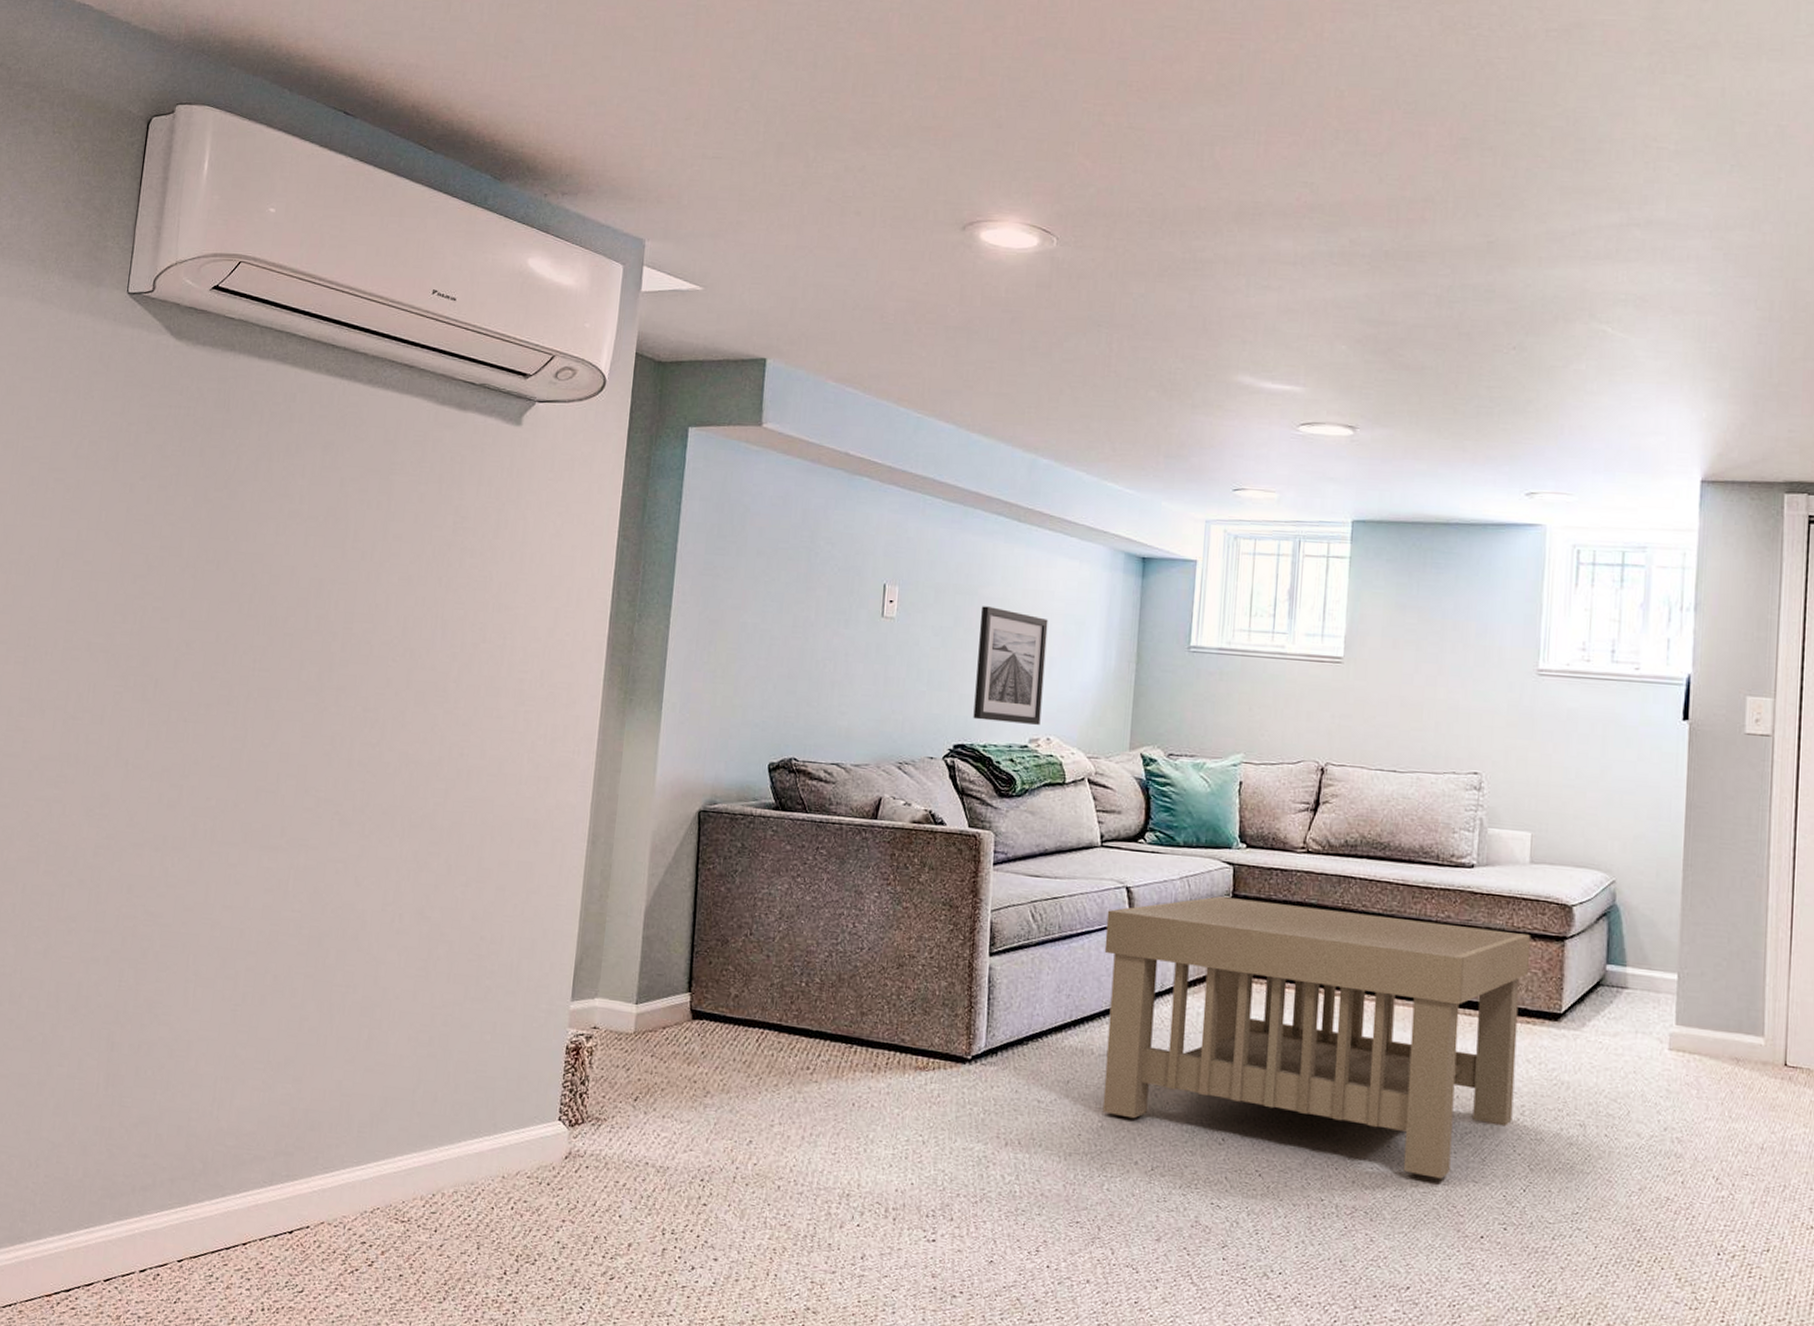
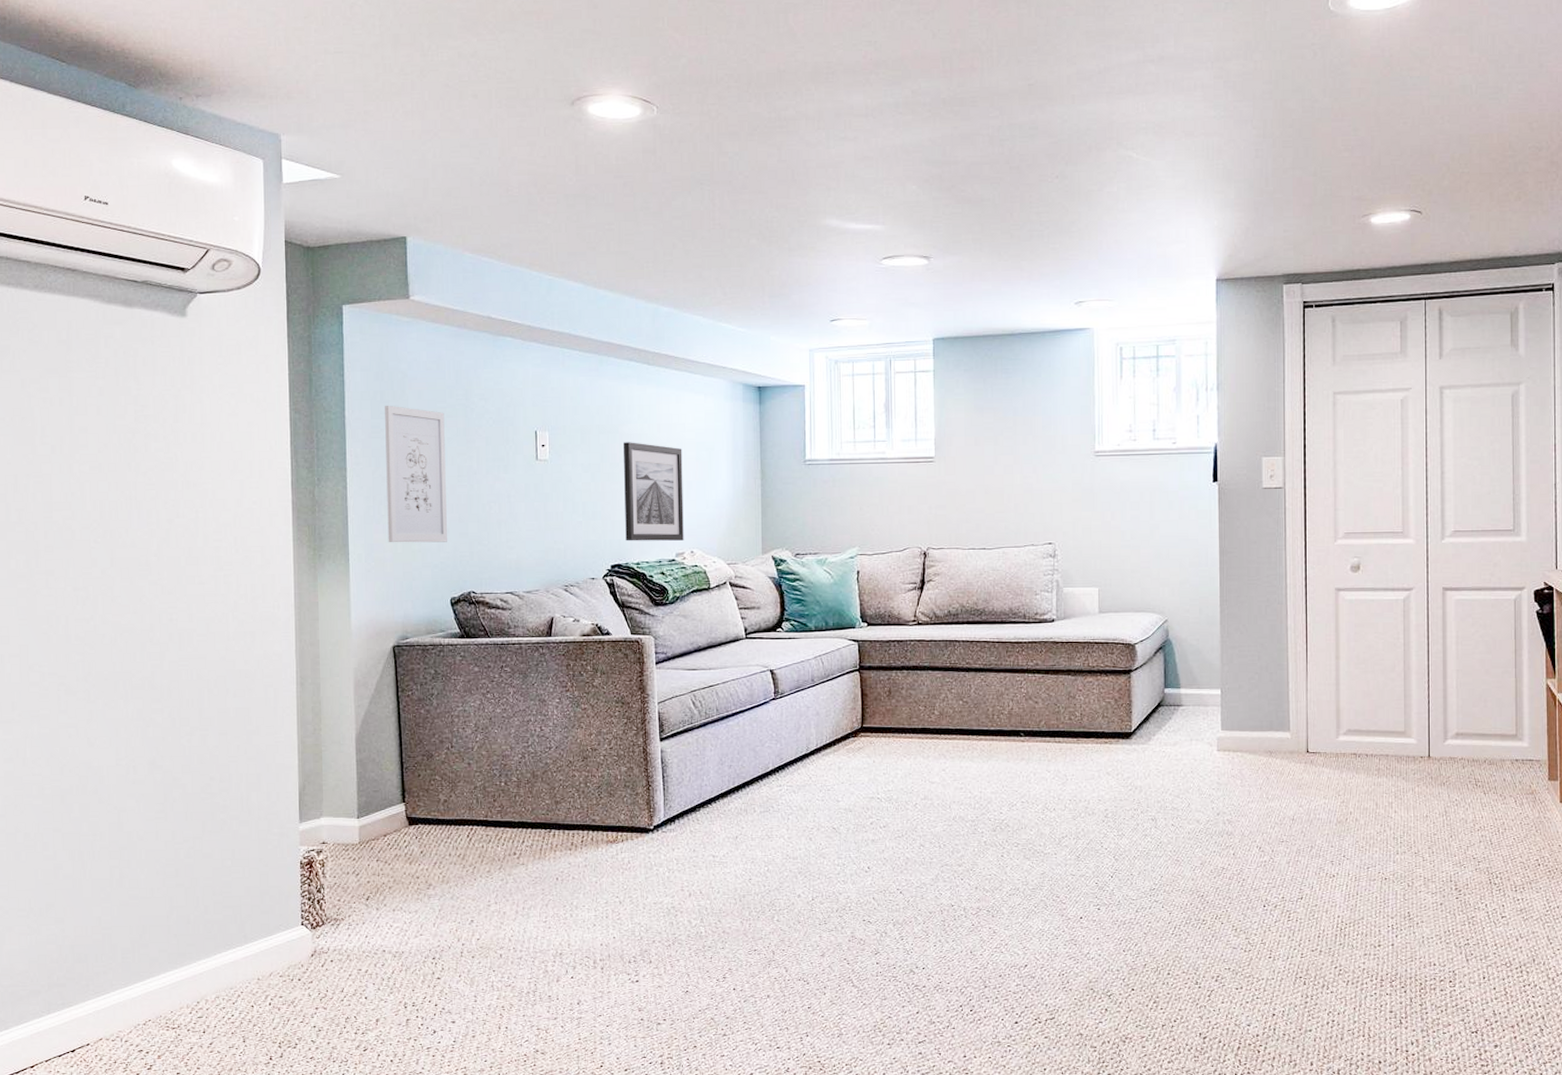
wall art: none [707,540,785,699] -> present [385,405,447,543]
coffee table: present [1102,896,1530,1179] -> none [756,669,1103,876]

